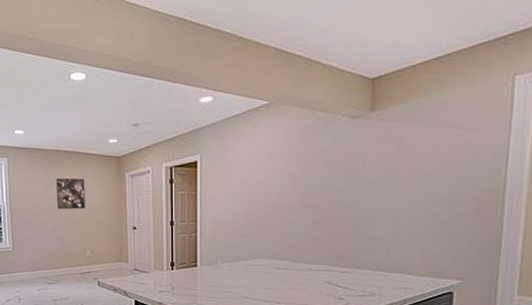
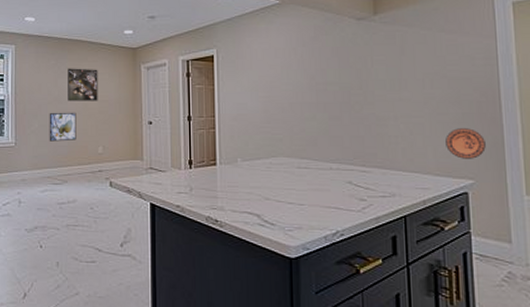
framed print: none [41,219,67,246] -> present [49,112,76,142]
decorative plate: none [435,229,480,259] -> present [446,128,486,159]

